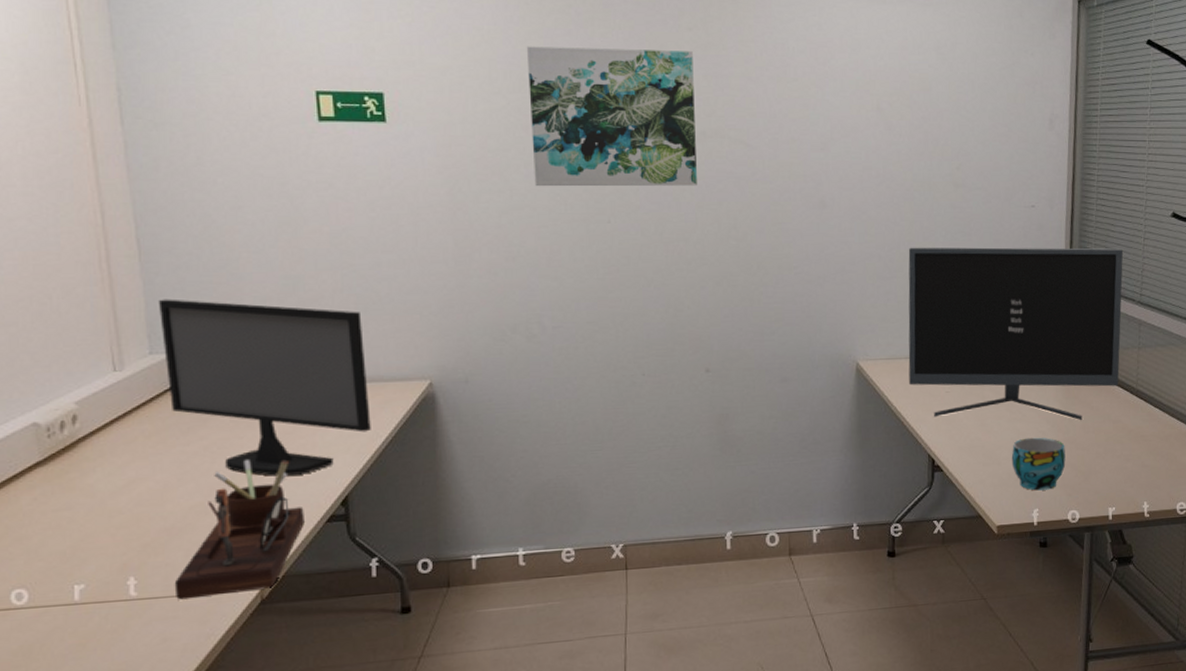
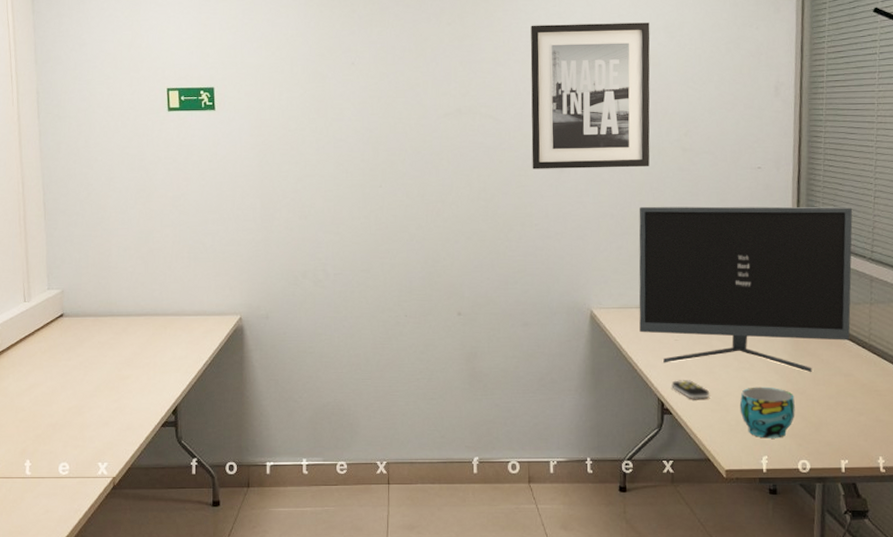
computer monitor: present [158,299,371,476] -> none [55,248,196,388]
desk organizer: present [174,459,304,600] -> none [55,374,146,481]
wall art: present [526,46,697,187] -> none [320,42,453,159]
wall art: none [787,36,921,204] -> present [530,22,650,169]
remote control: none [942,434,982,454] -> present [671,380,710,399]

